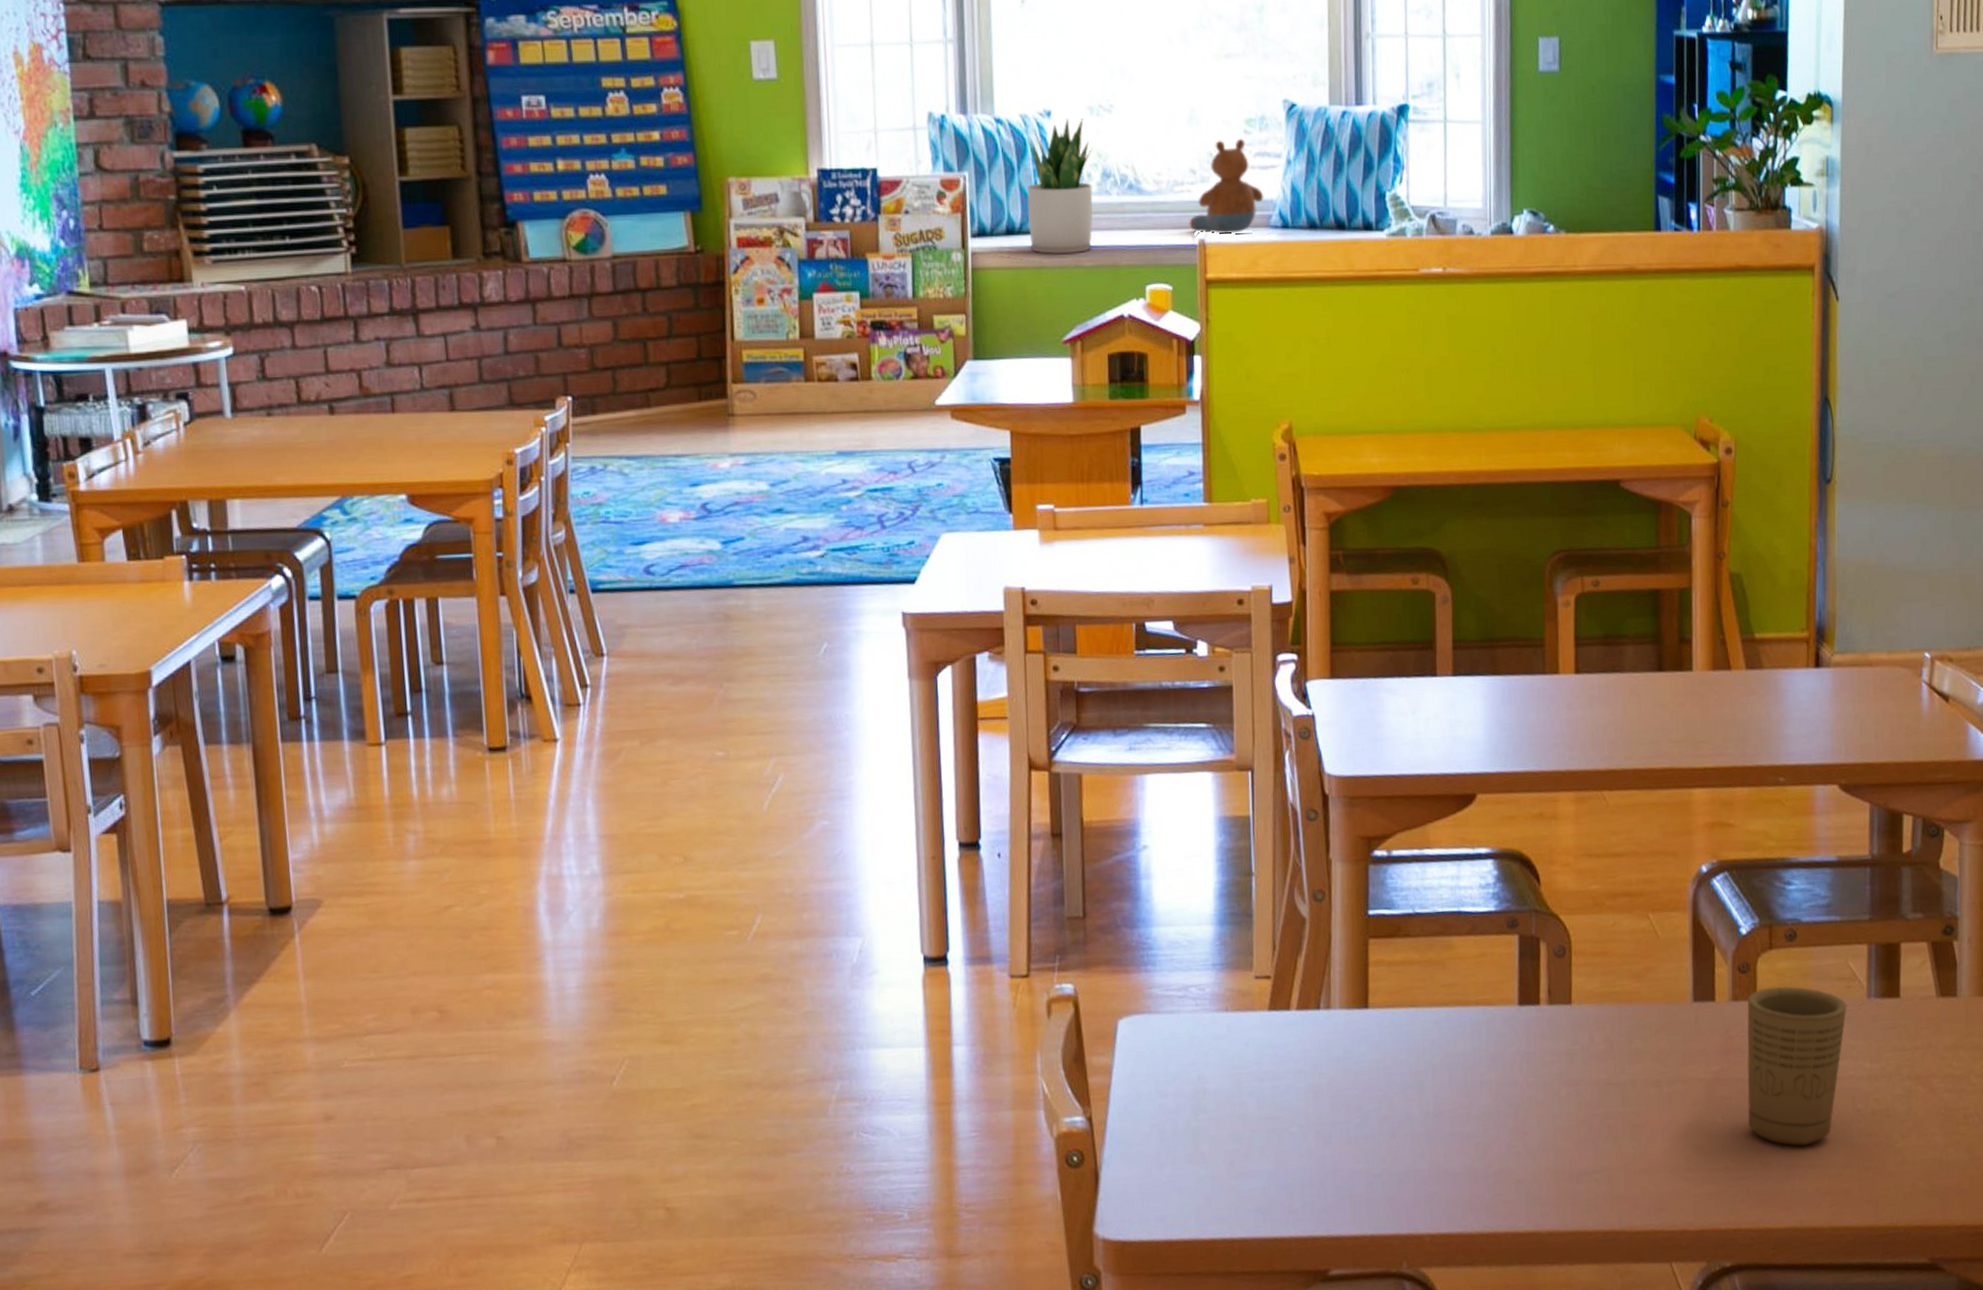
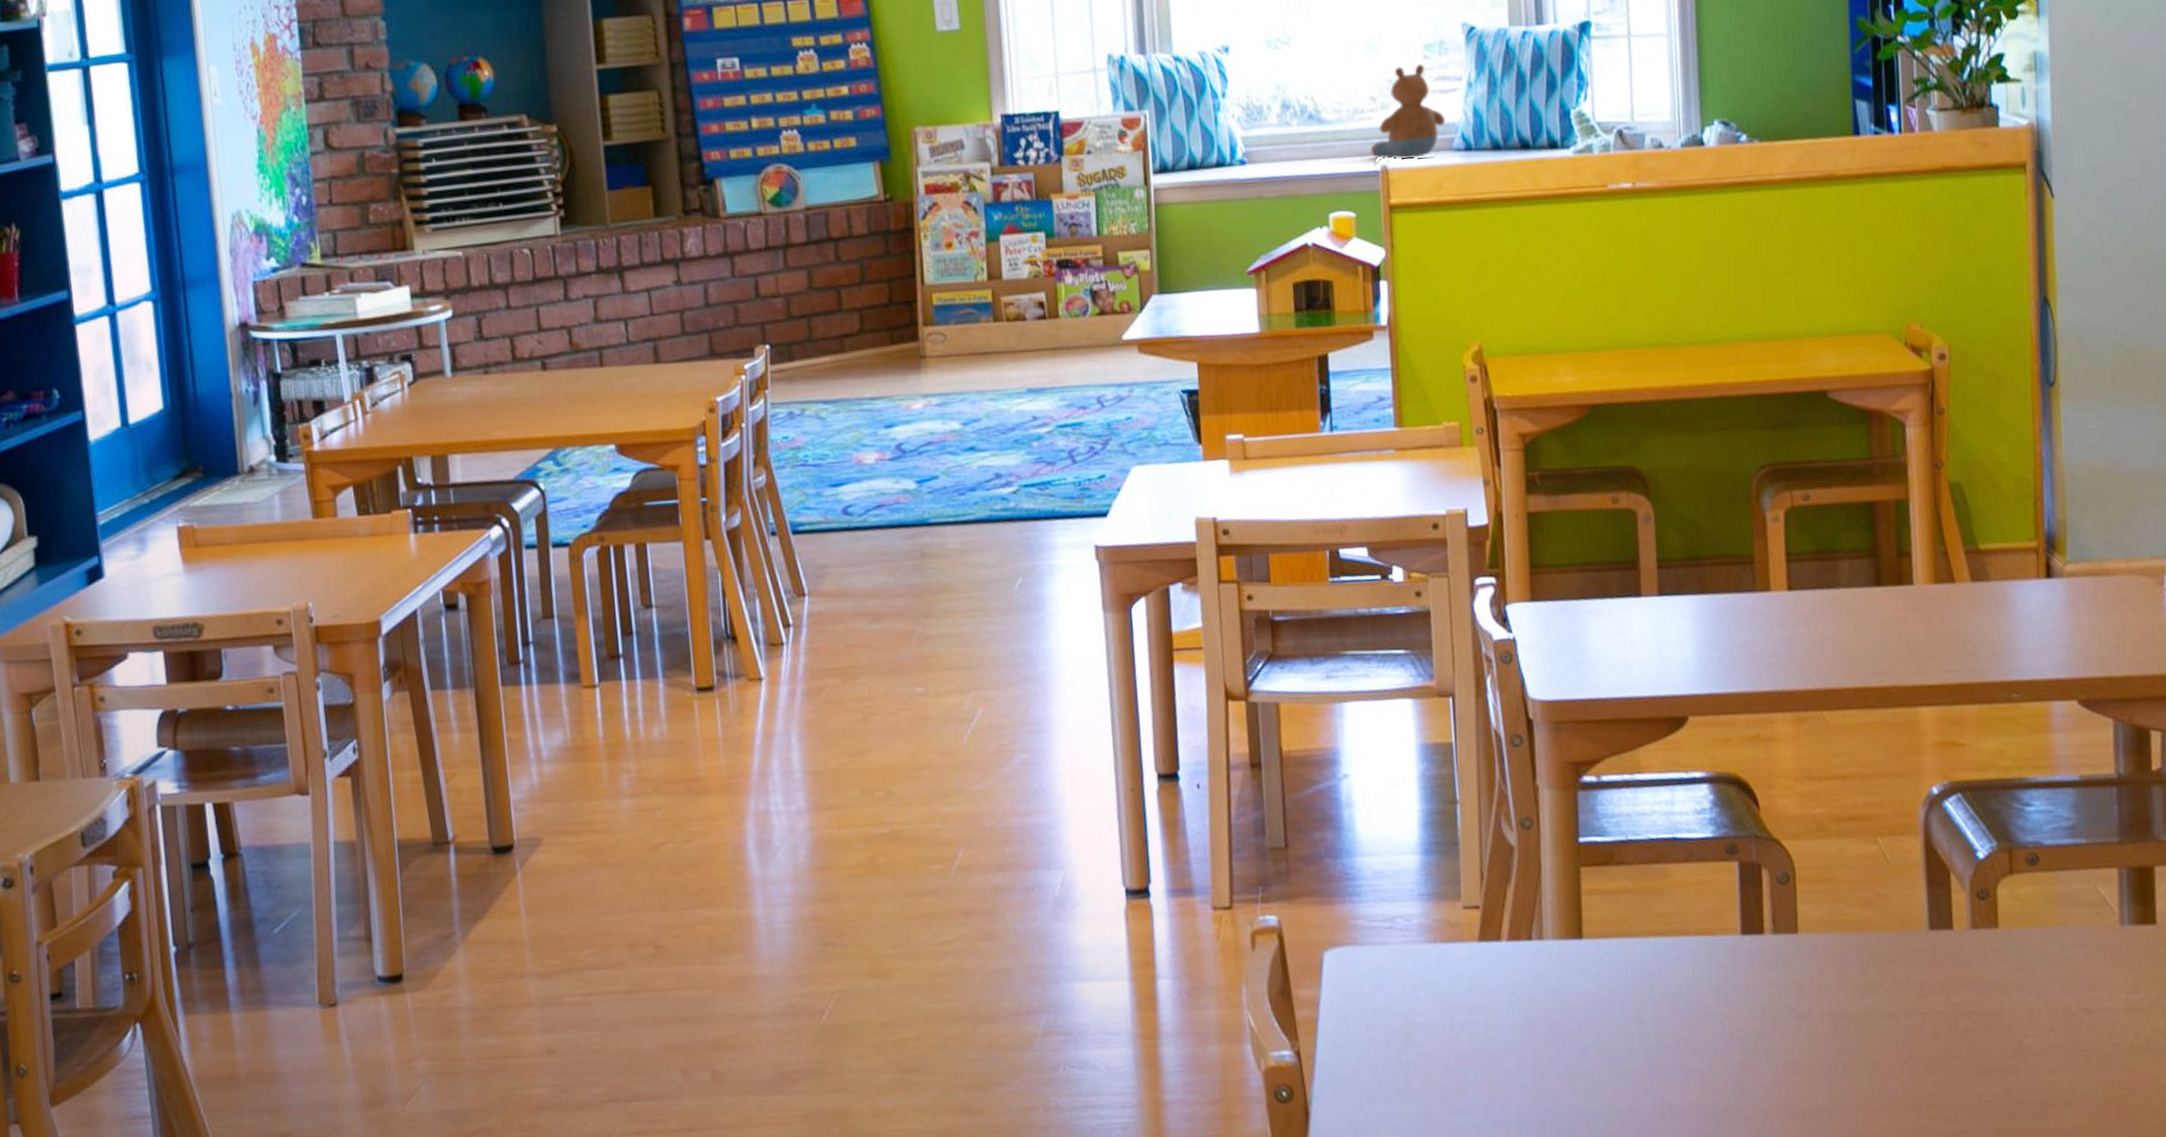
planter: present [1027,118,1093,254] -> none [1207,52,1274,187]
cup: present [1746,986,1847,1146] -> none [1988,912,2099,1082]

